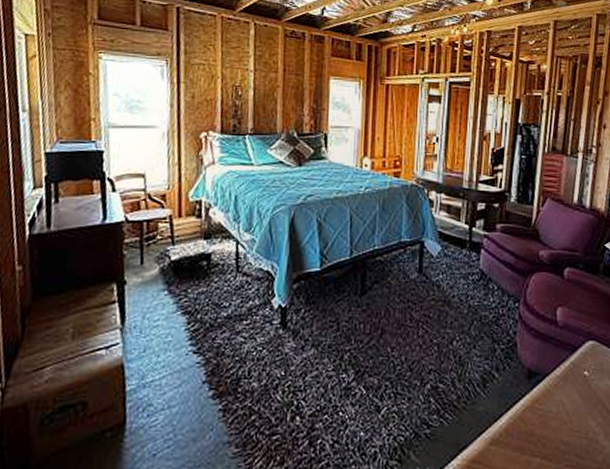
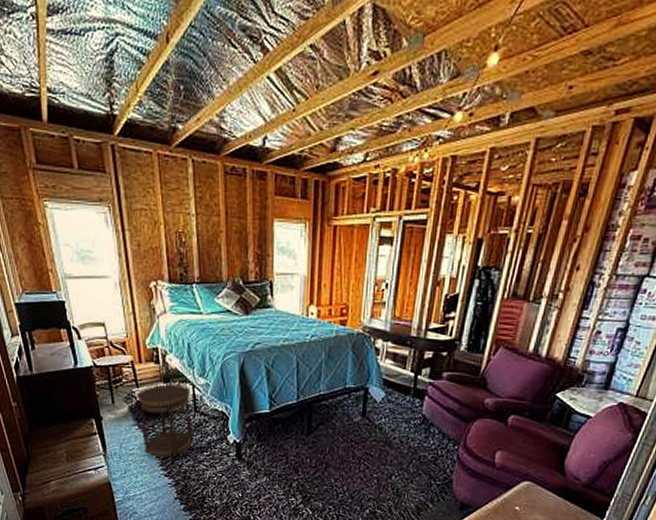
side table: none [170,239,234,329] -> present [137,383,193,458]

